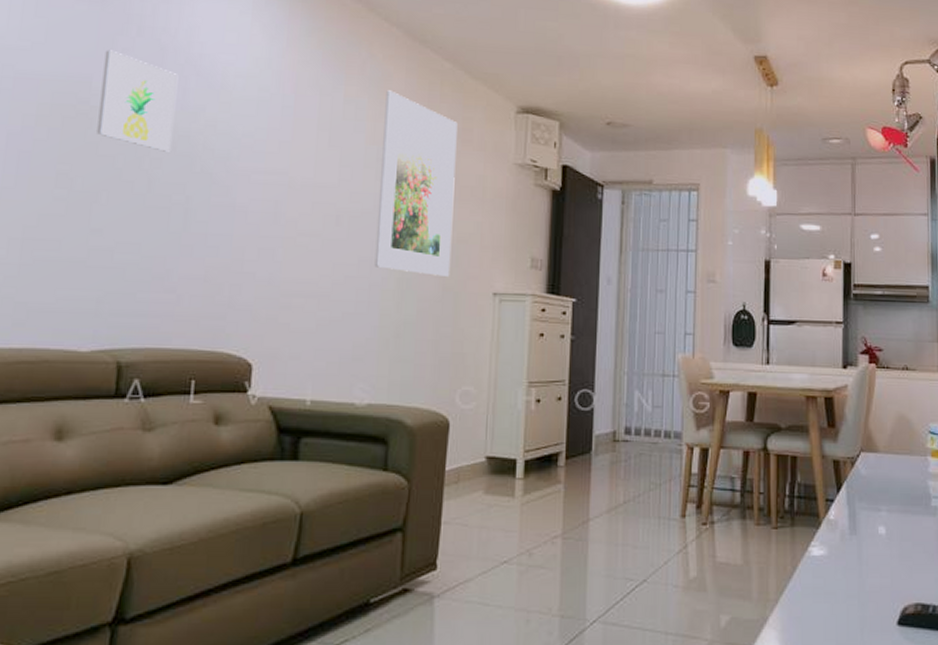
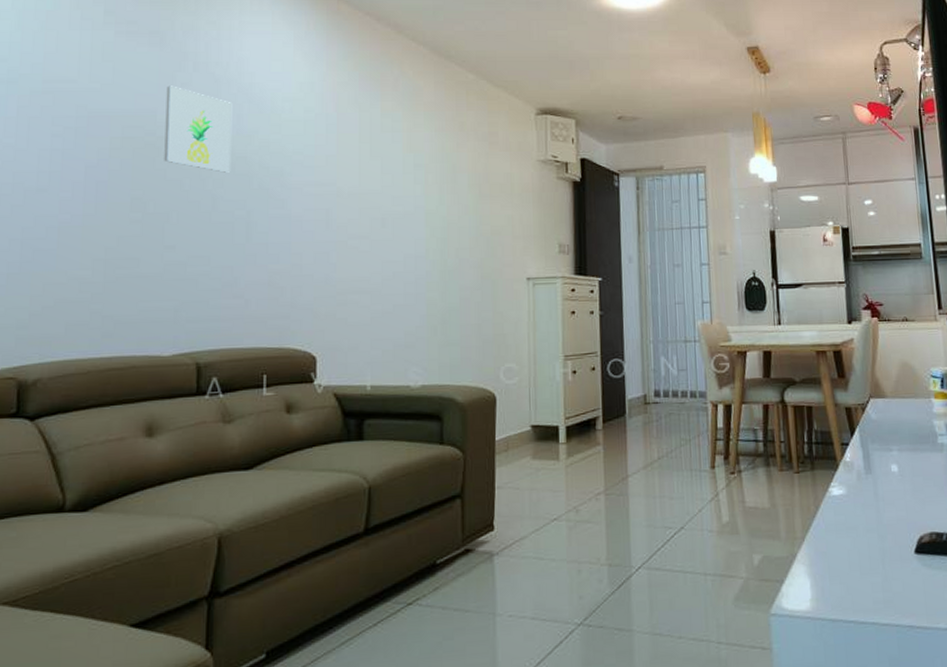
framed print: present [374,90,458,278] -> none [418,103,487,267]

